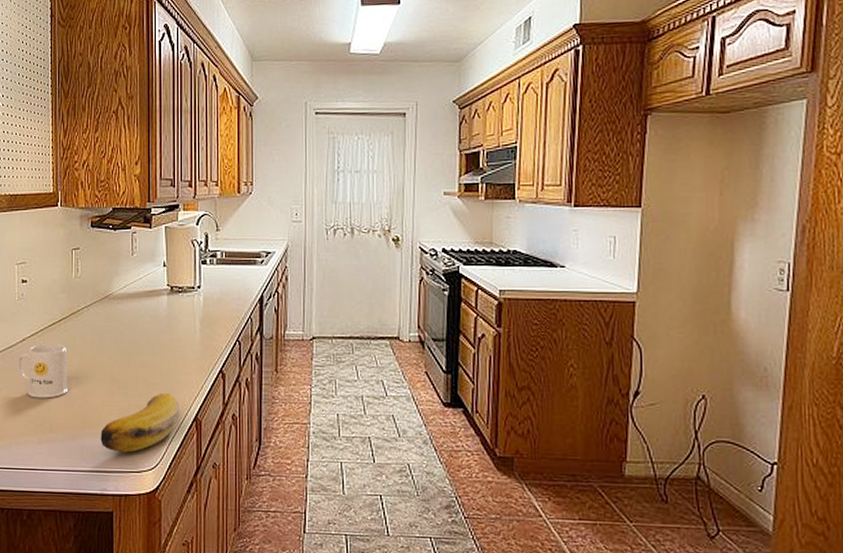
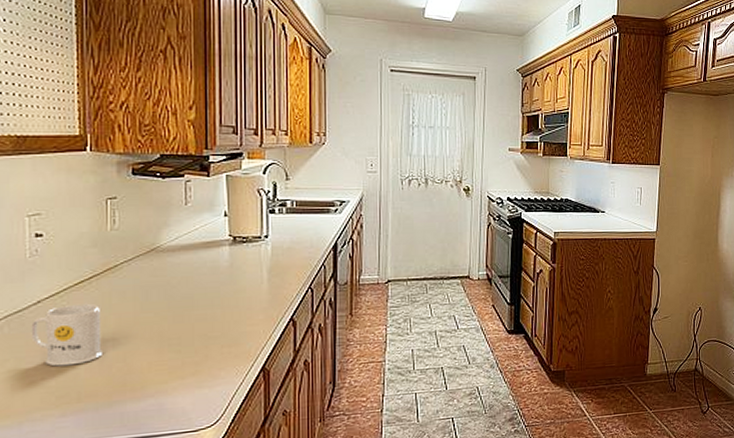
banana: present [100,394,181,453] -> none [146,346,245,414]

